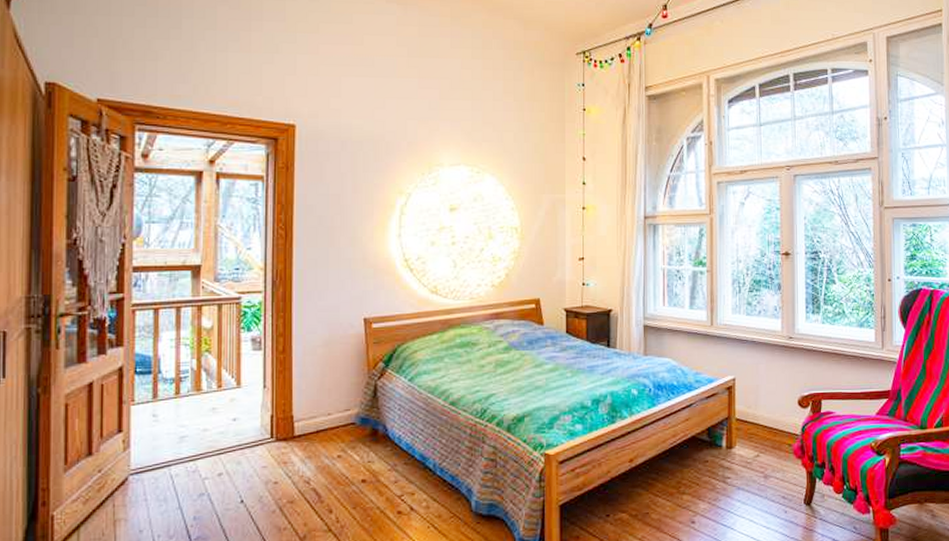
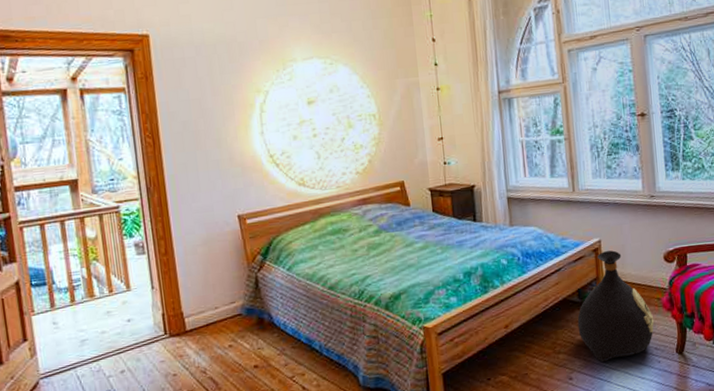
bag: none [705,390,784,508] -> present [577,250,654,363]

